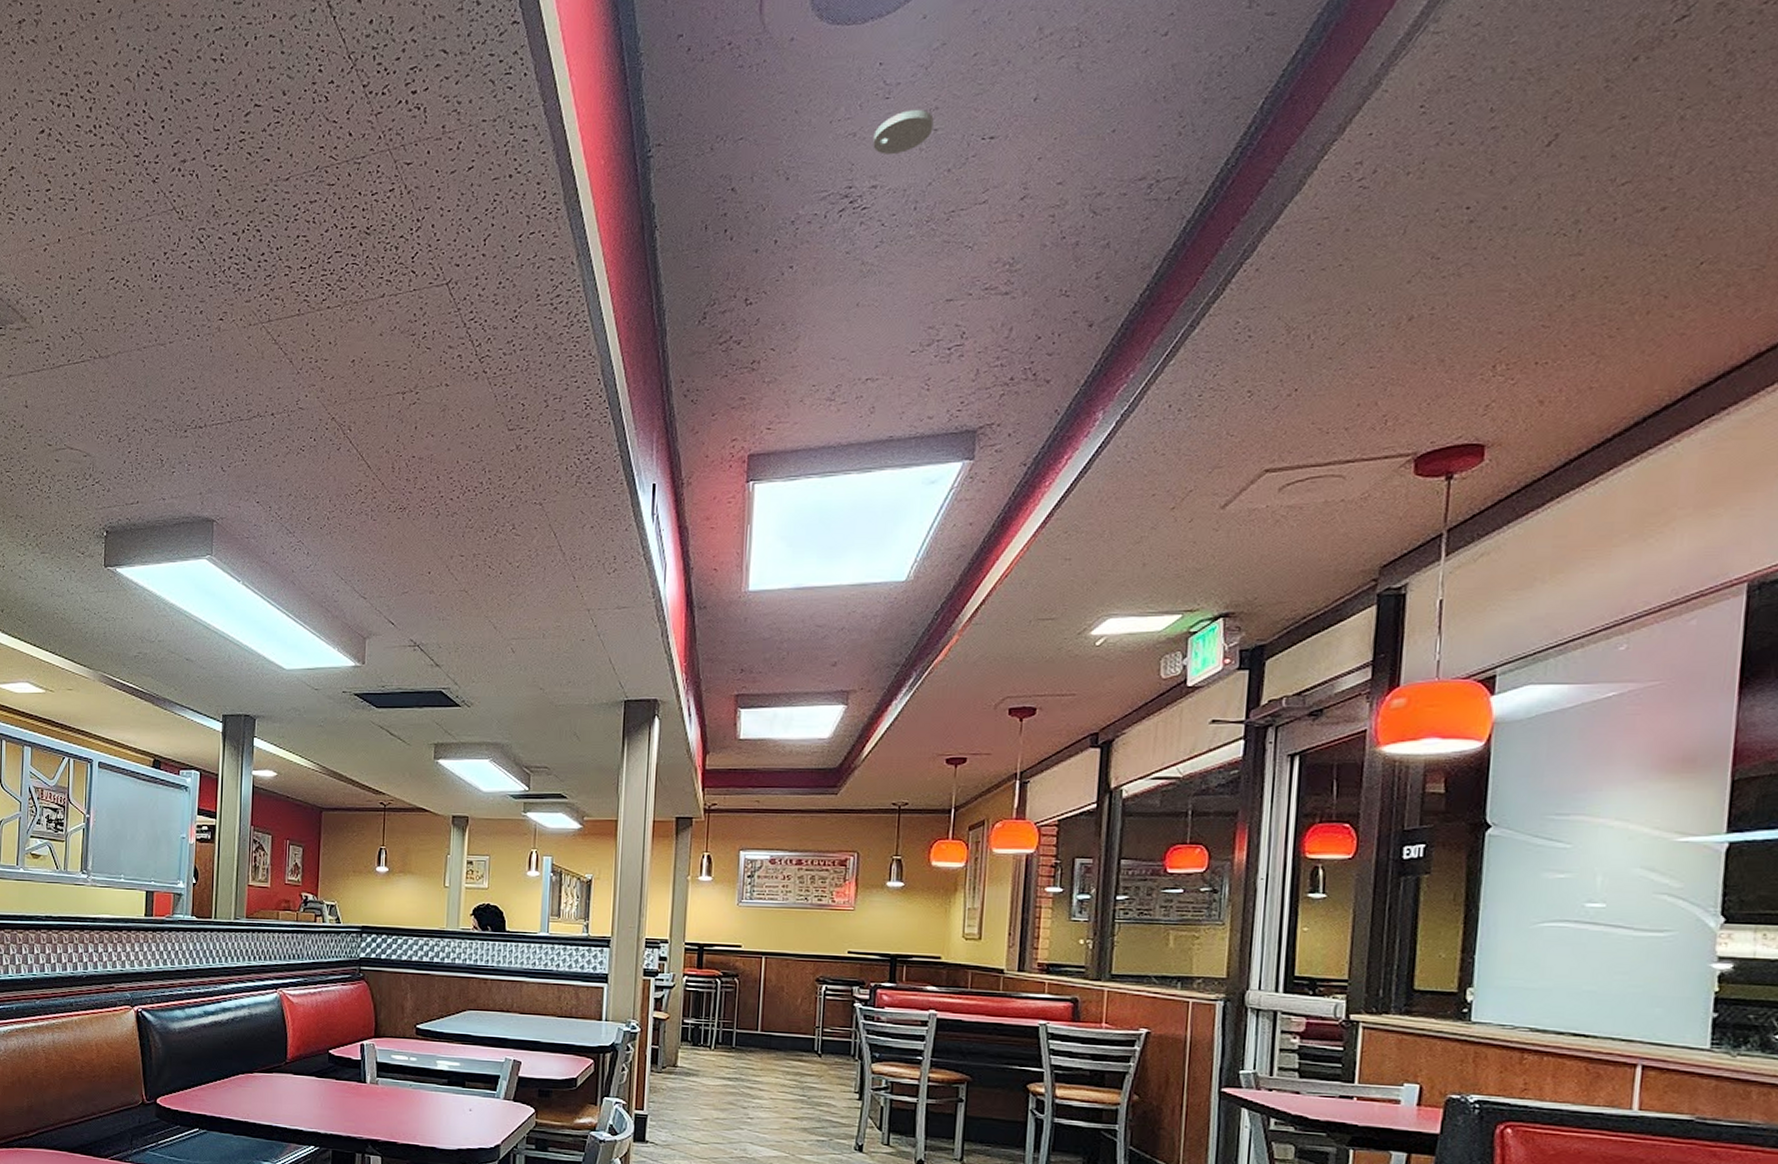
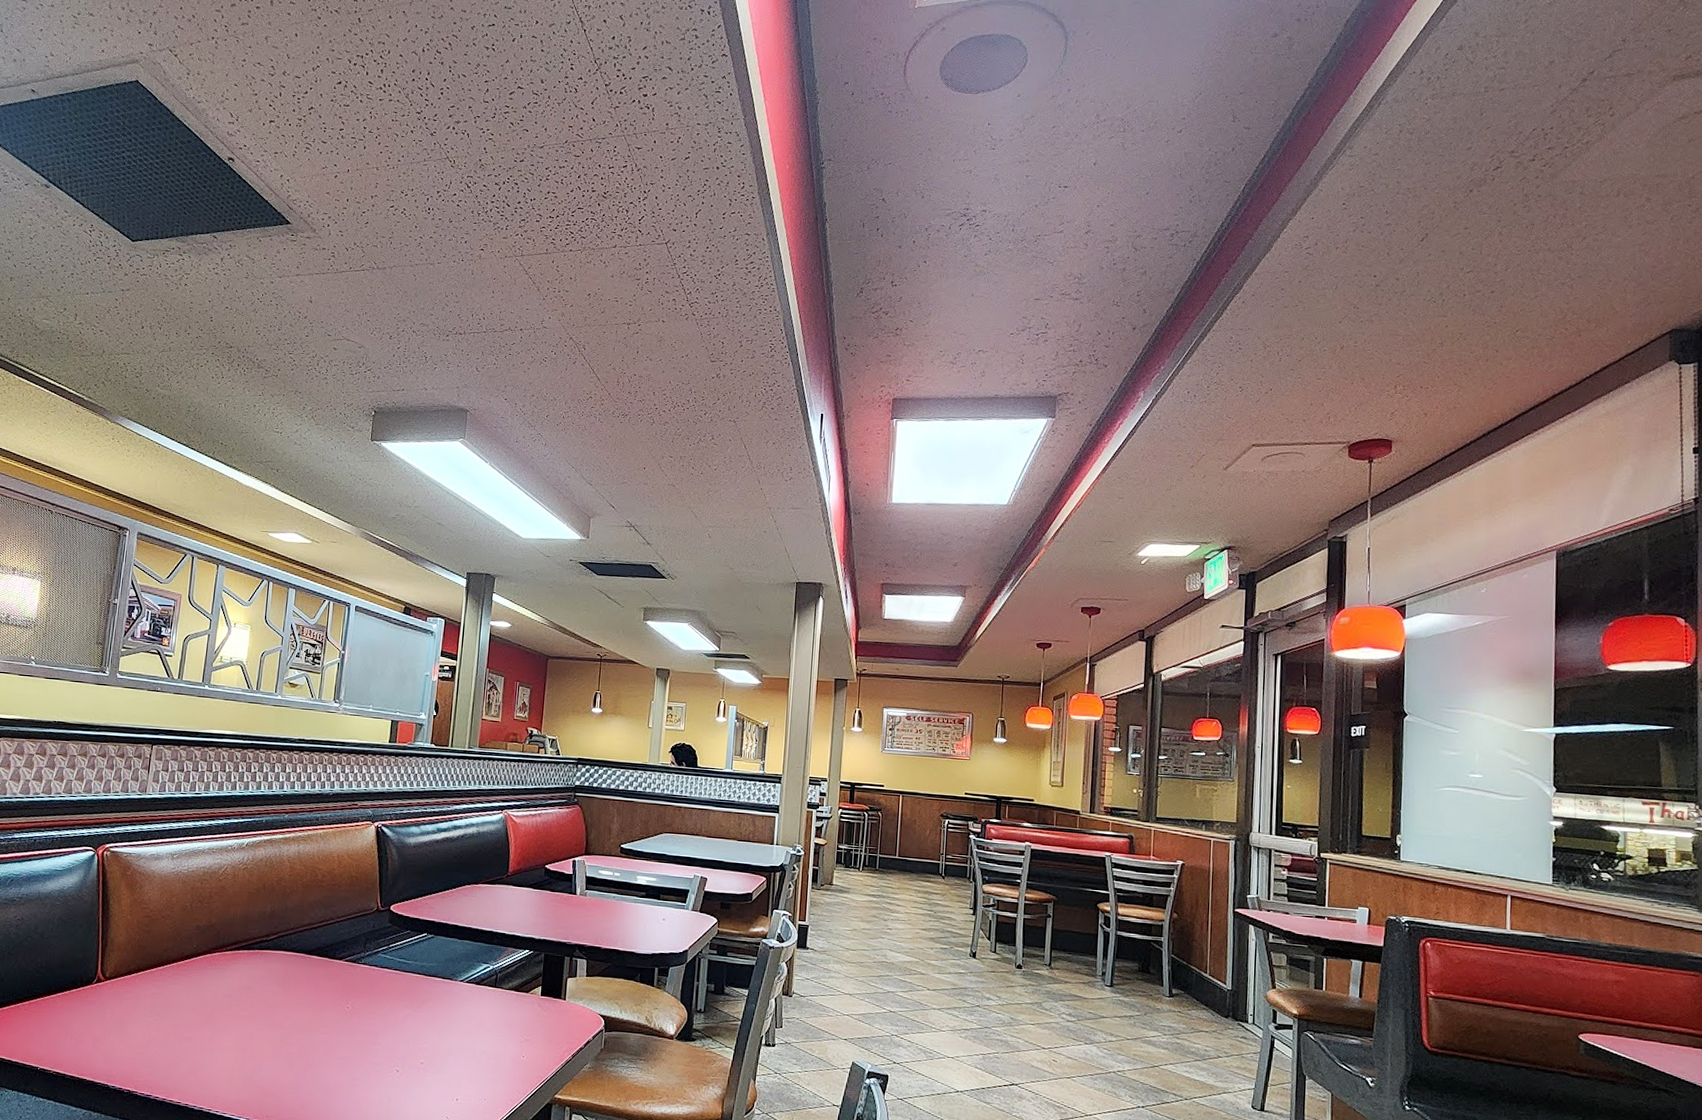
smoke detector: present [873,109,934,155] -> none [983,159,1026,190]

